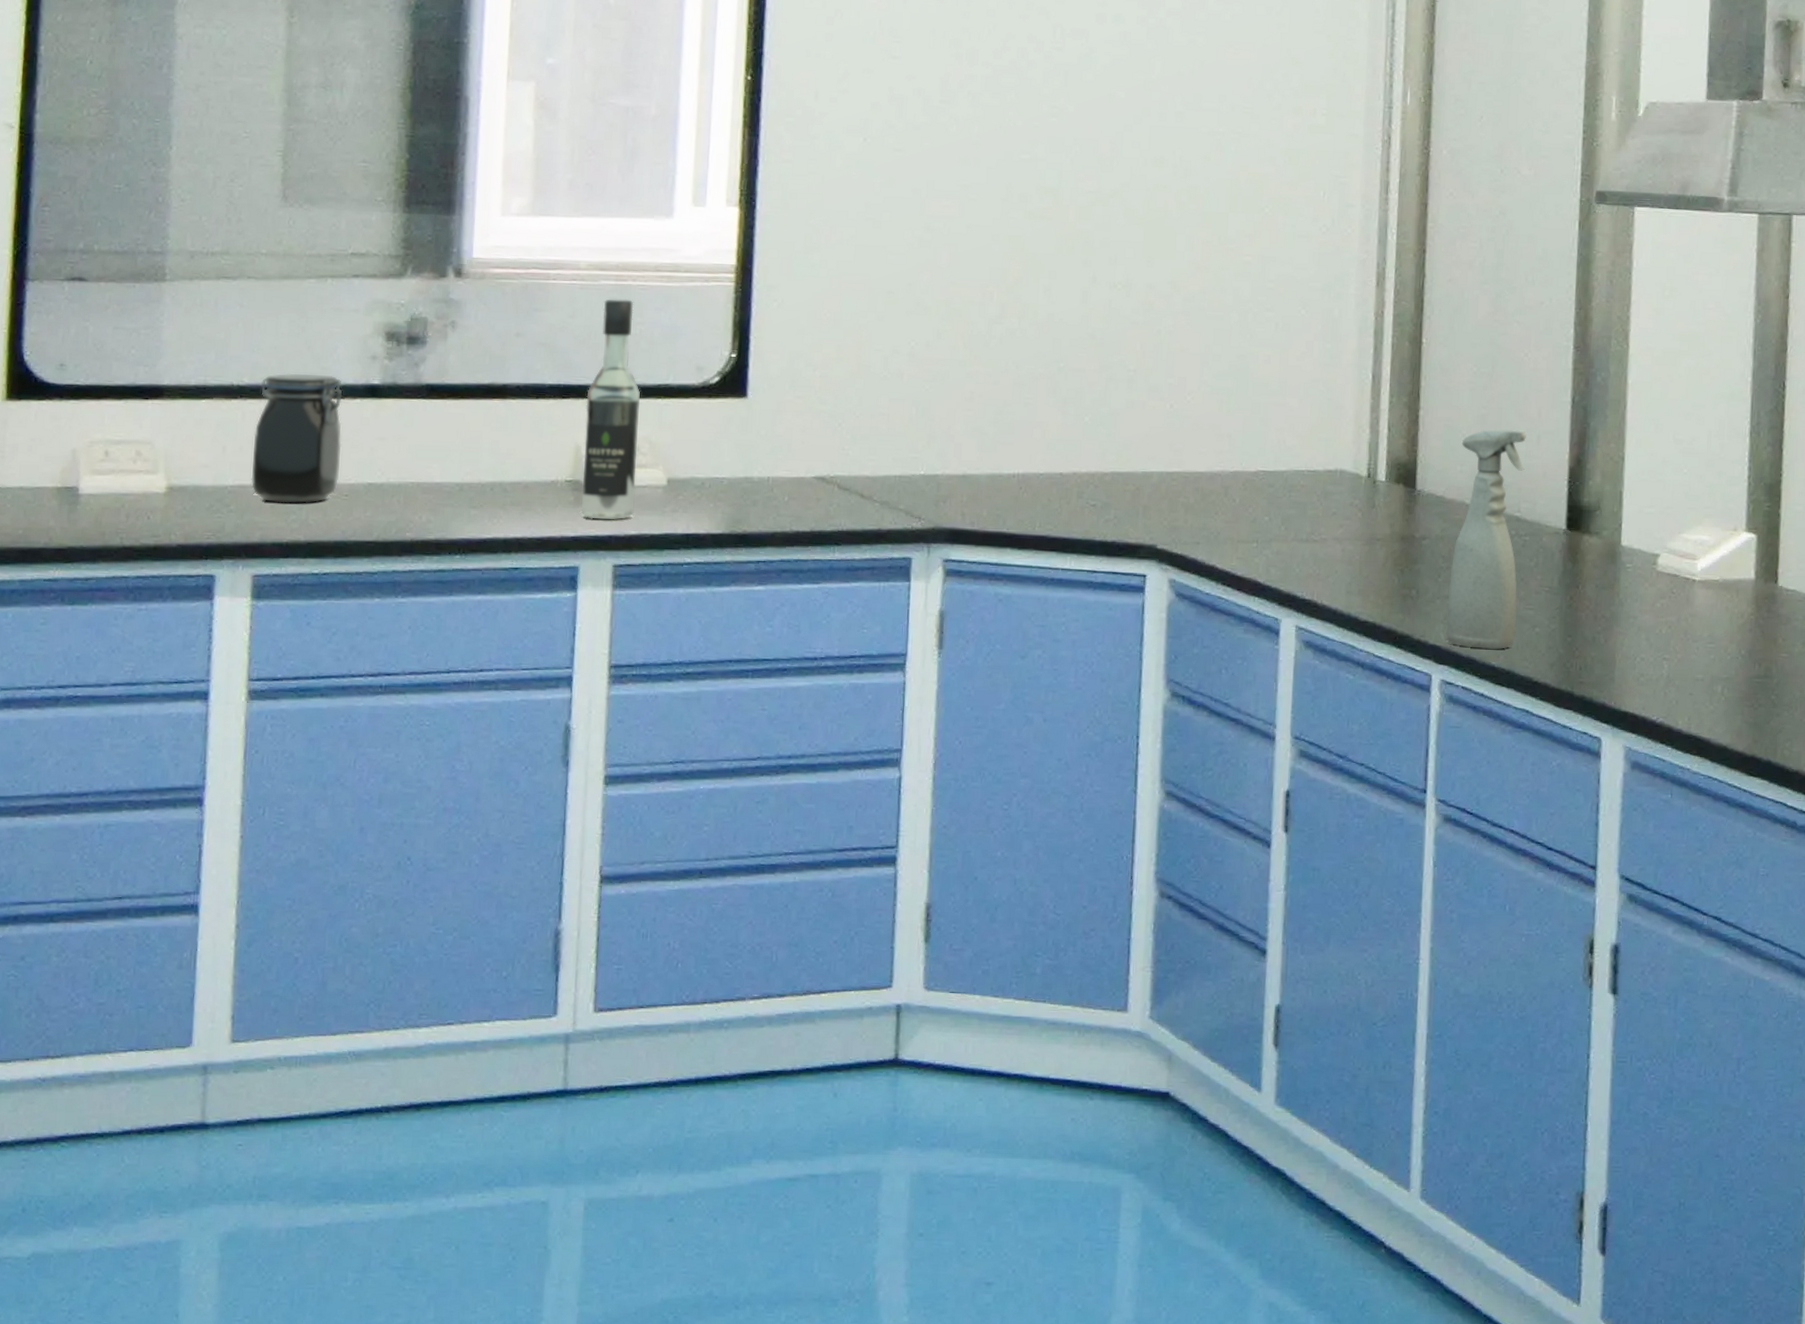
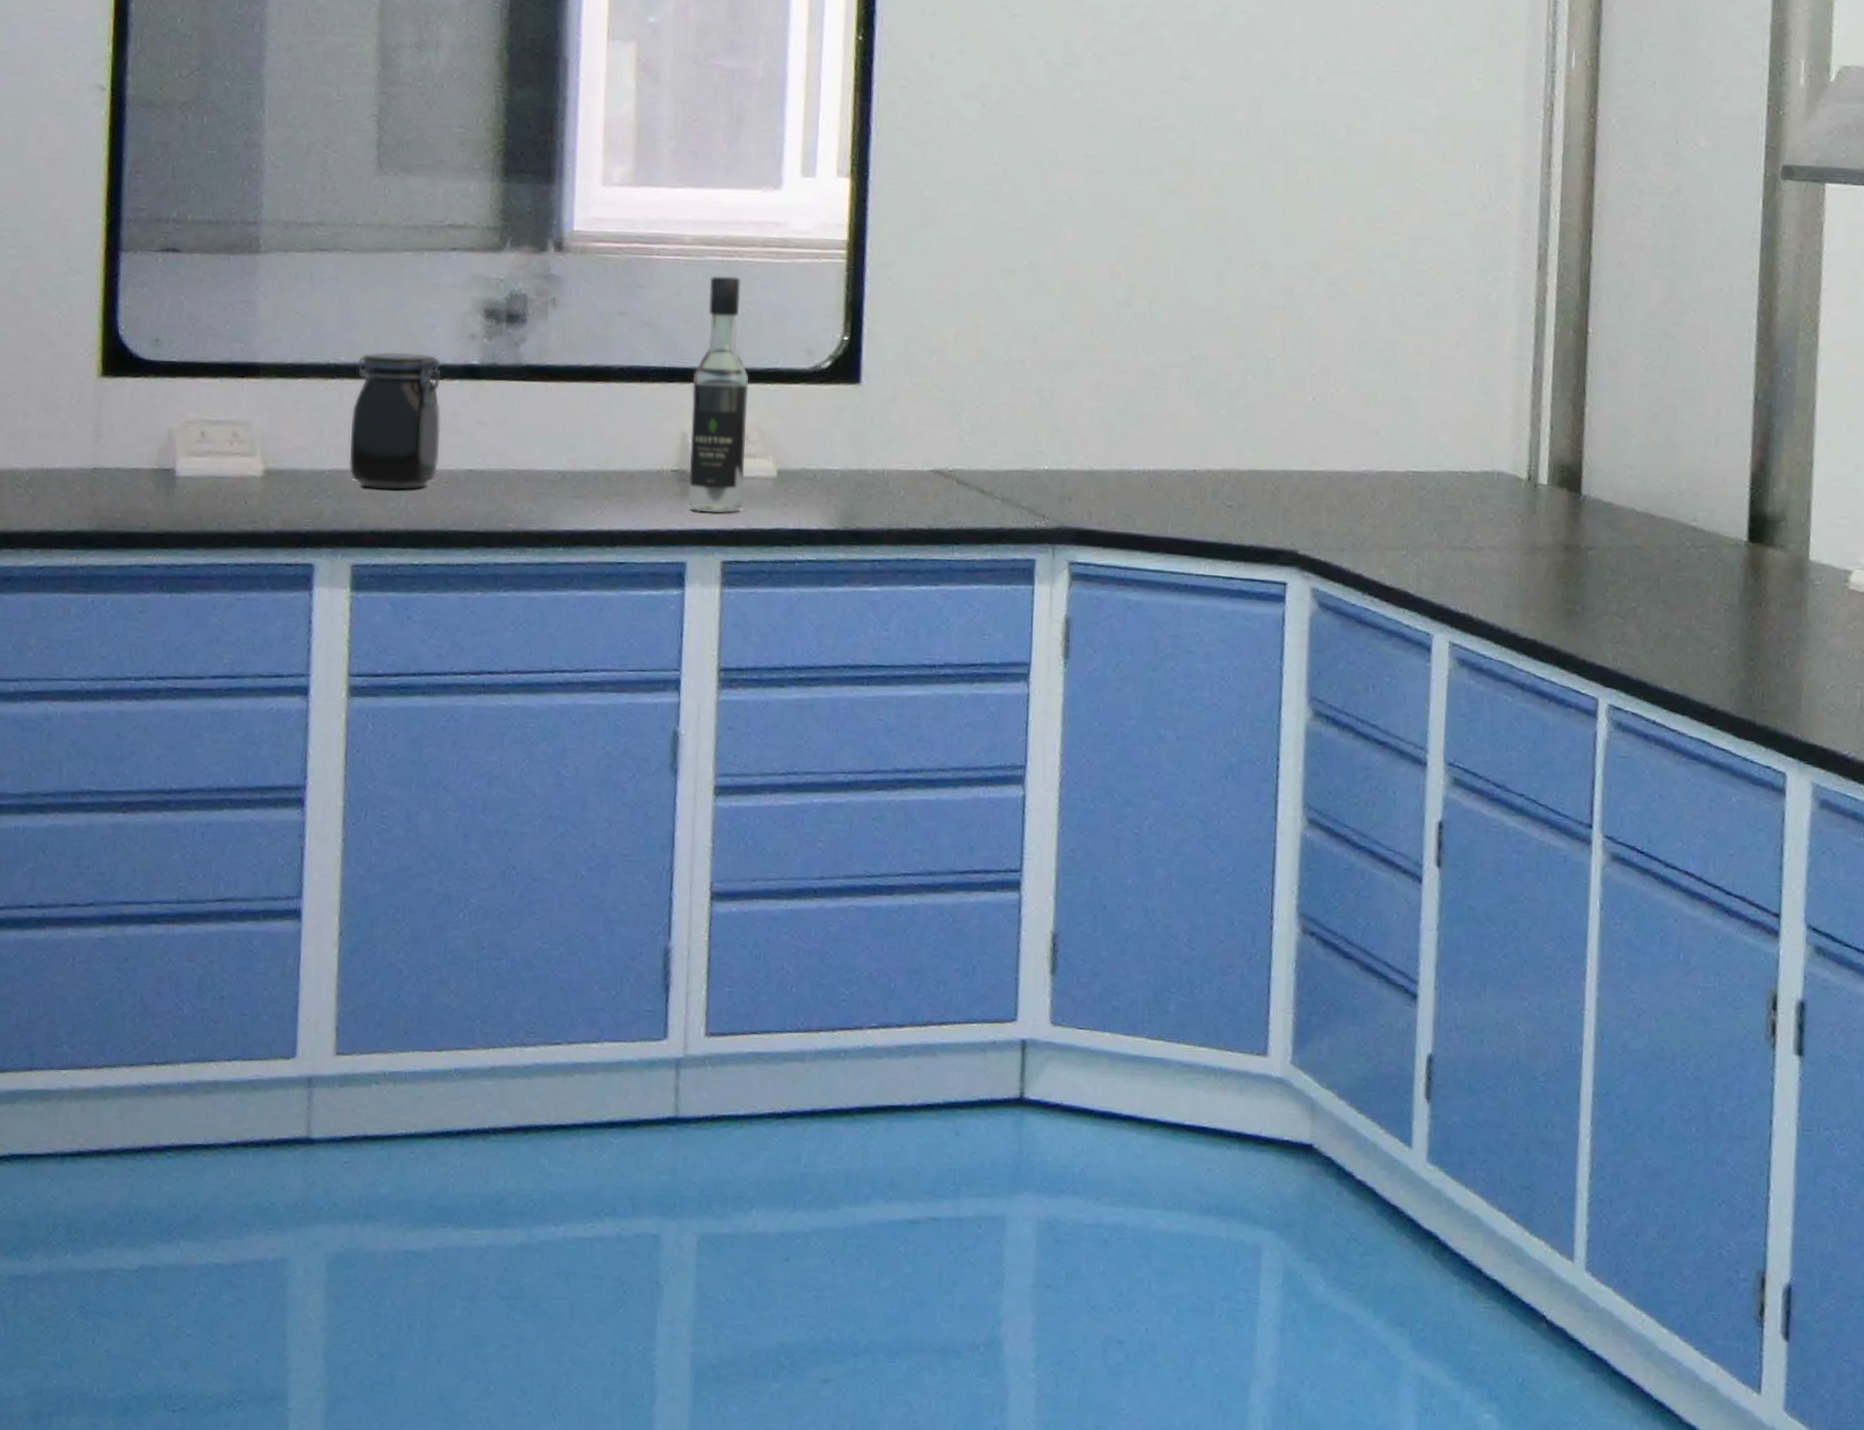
spray bottle: present [1446,428,1526,649] -> none [1614,428,1704,672]

